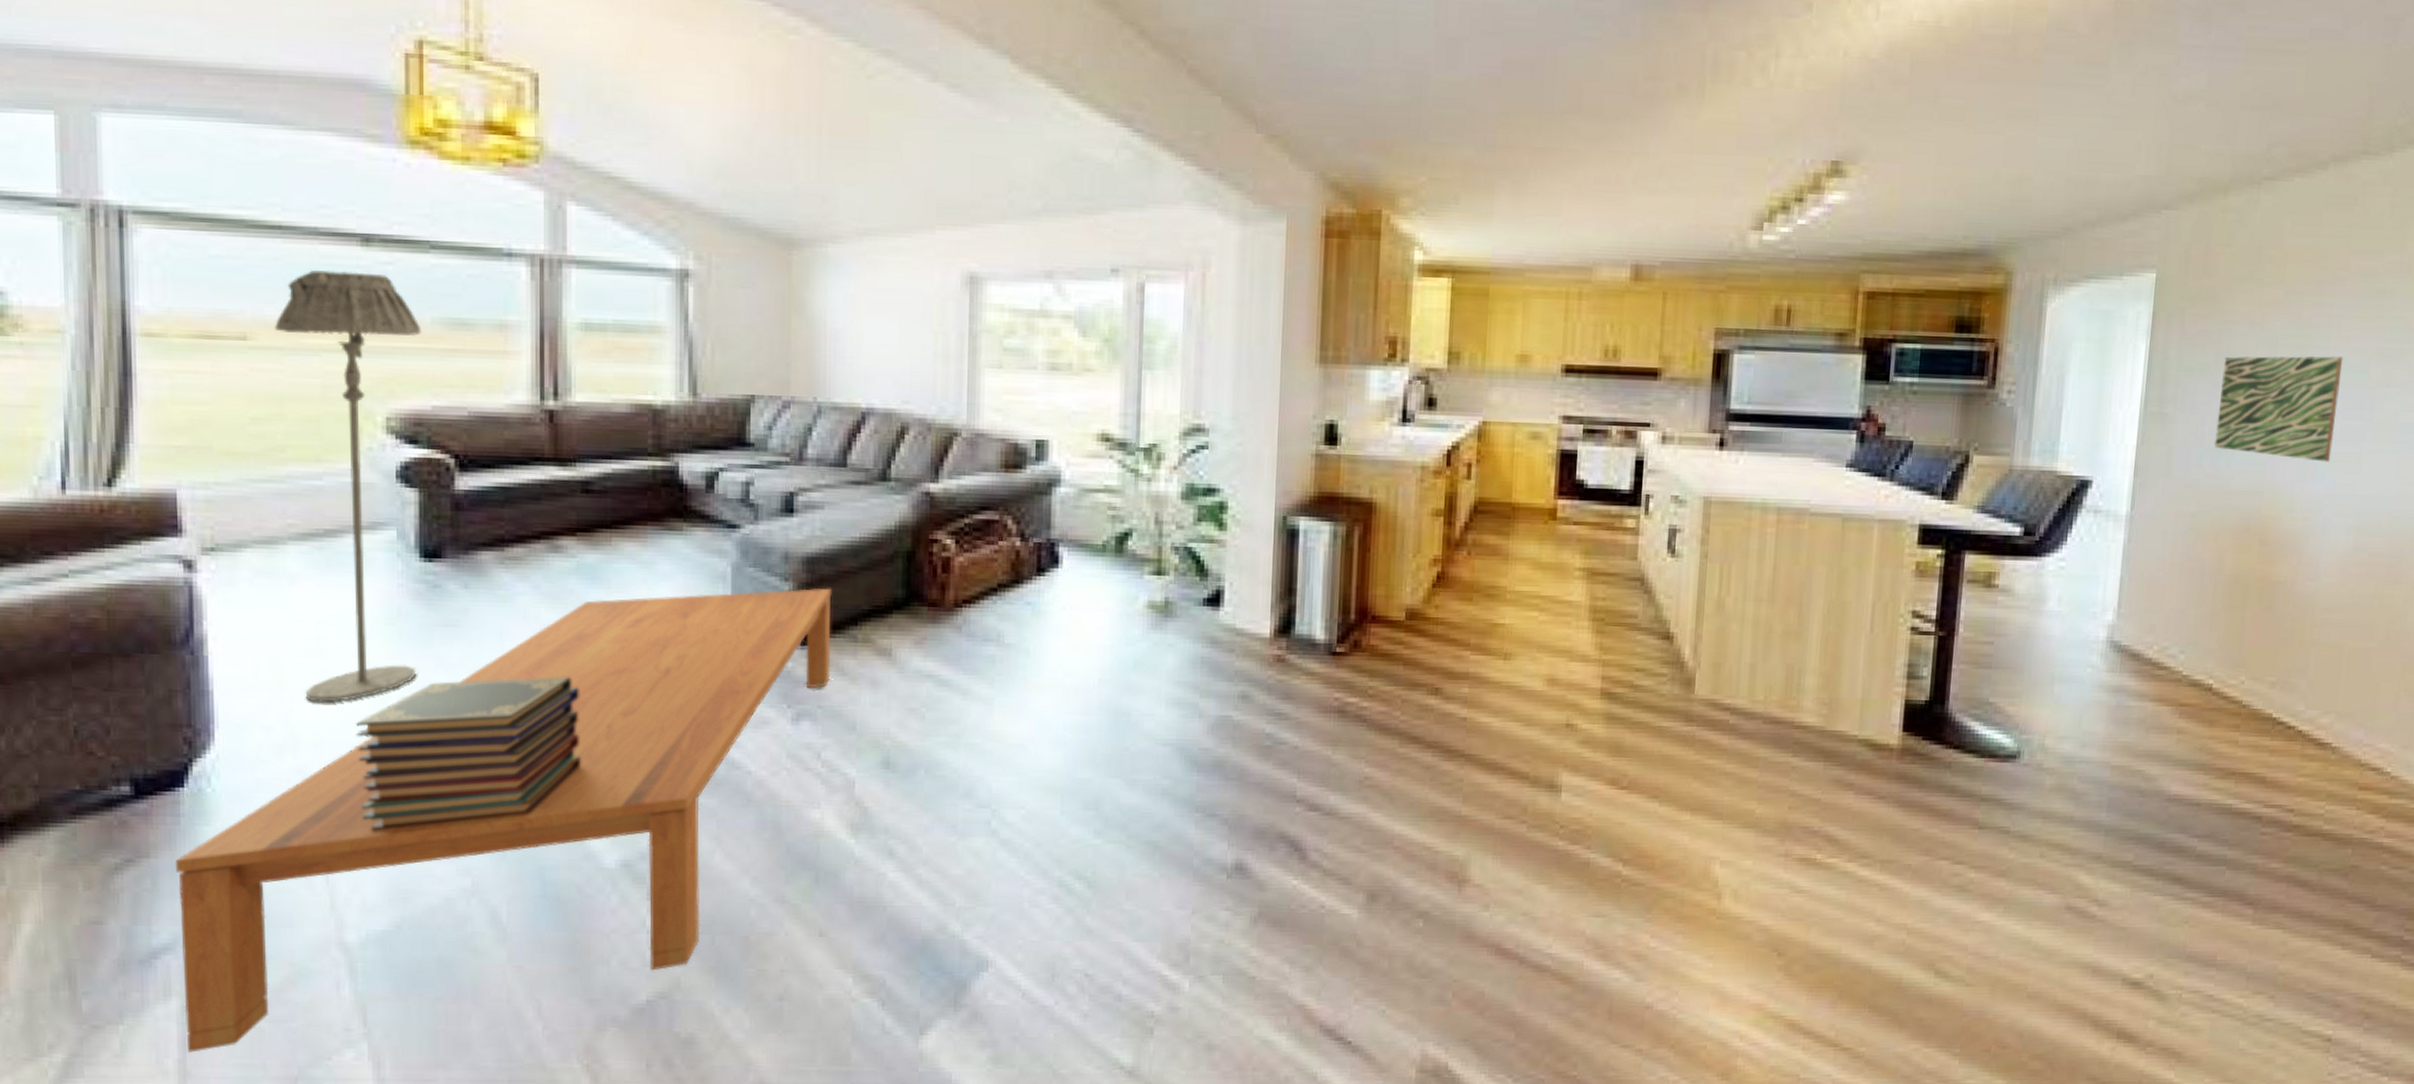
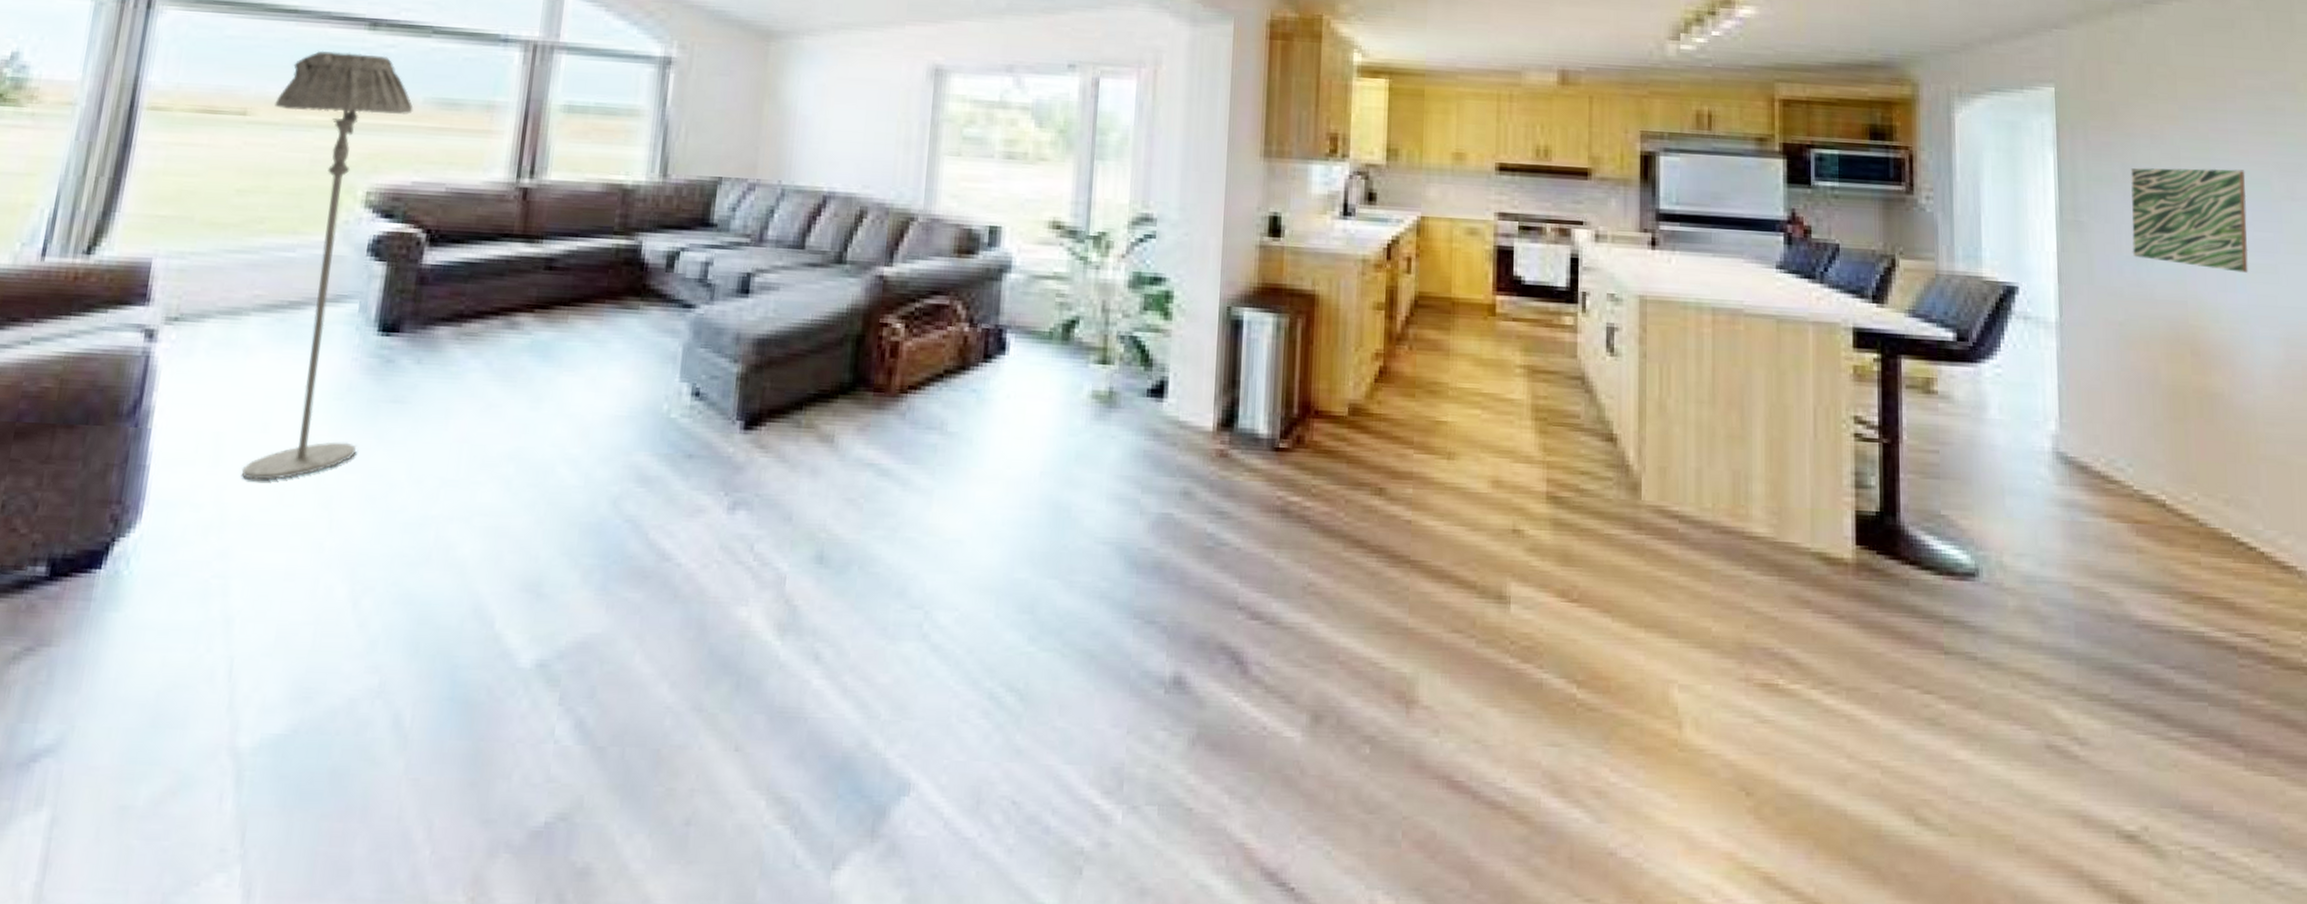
coffee table: present [174,588,832,1053] -> none [48,370,780,874]
book stack: present [356,677,581,831] -> none [276,458,517,621]

